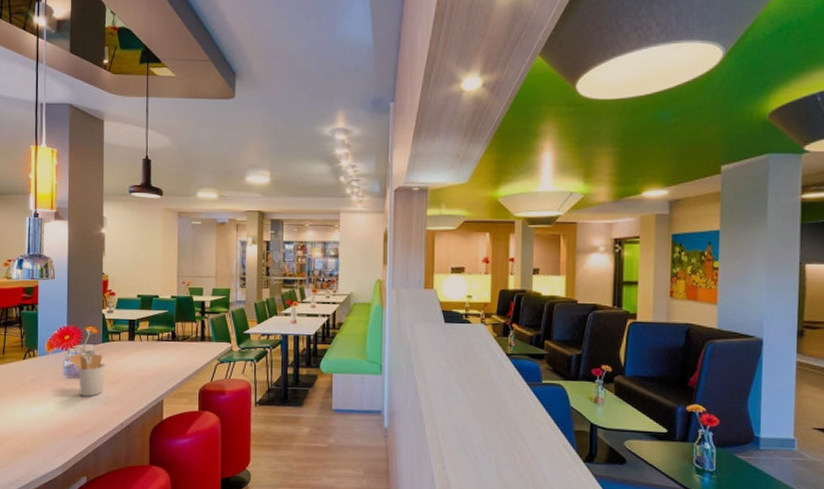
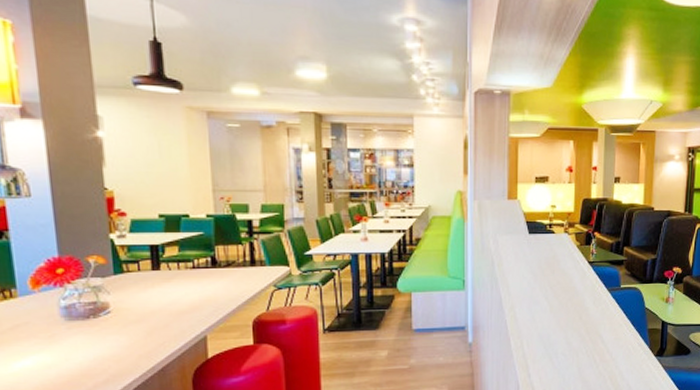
utensil holder: present [66,352,105,397] -> none [62,288,123,341]

